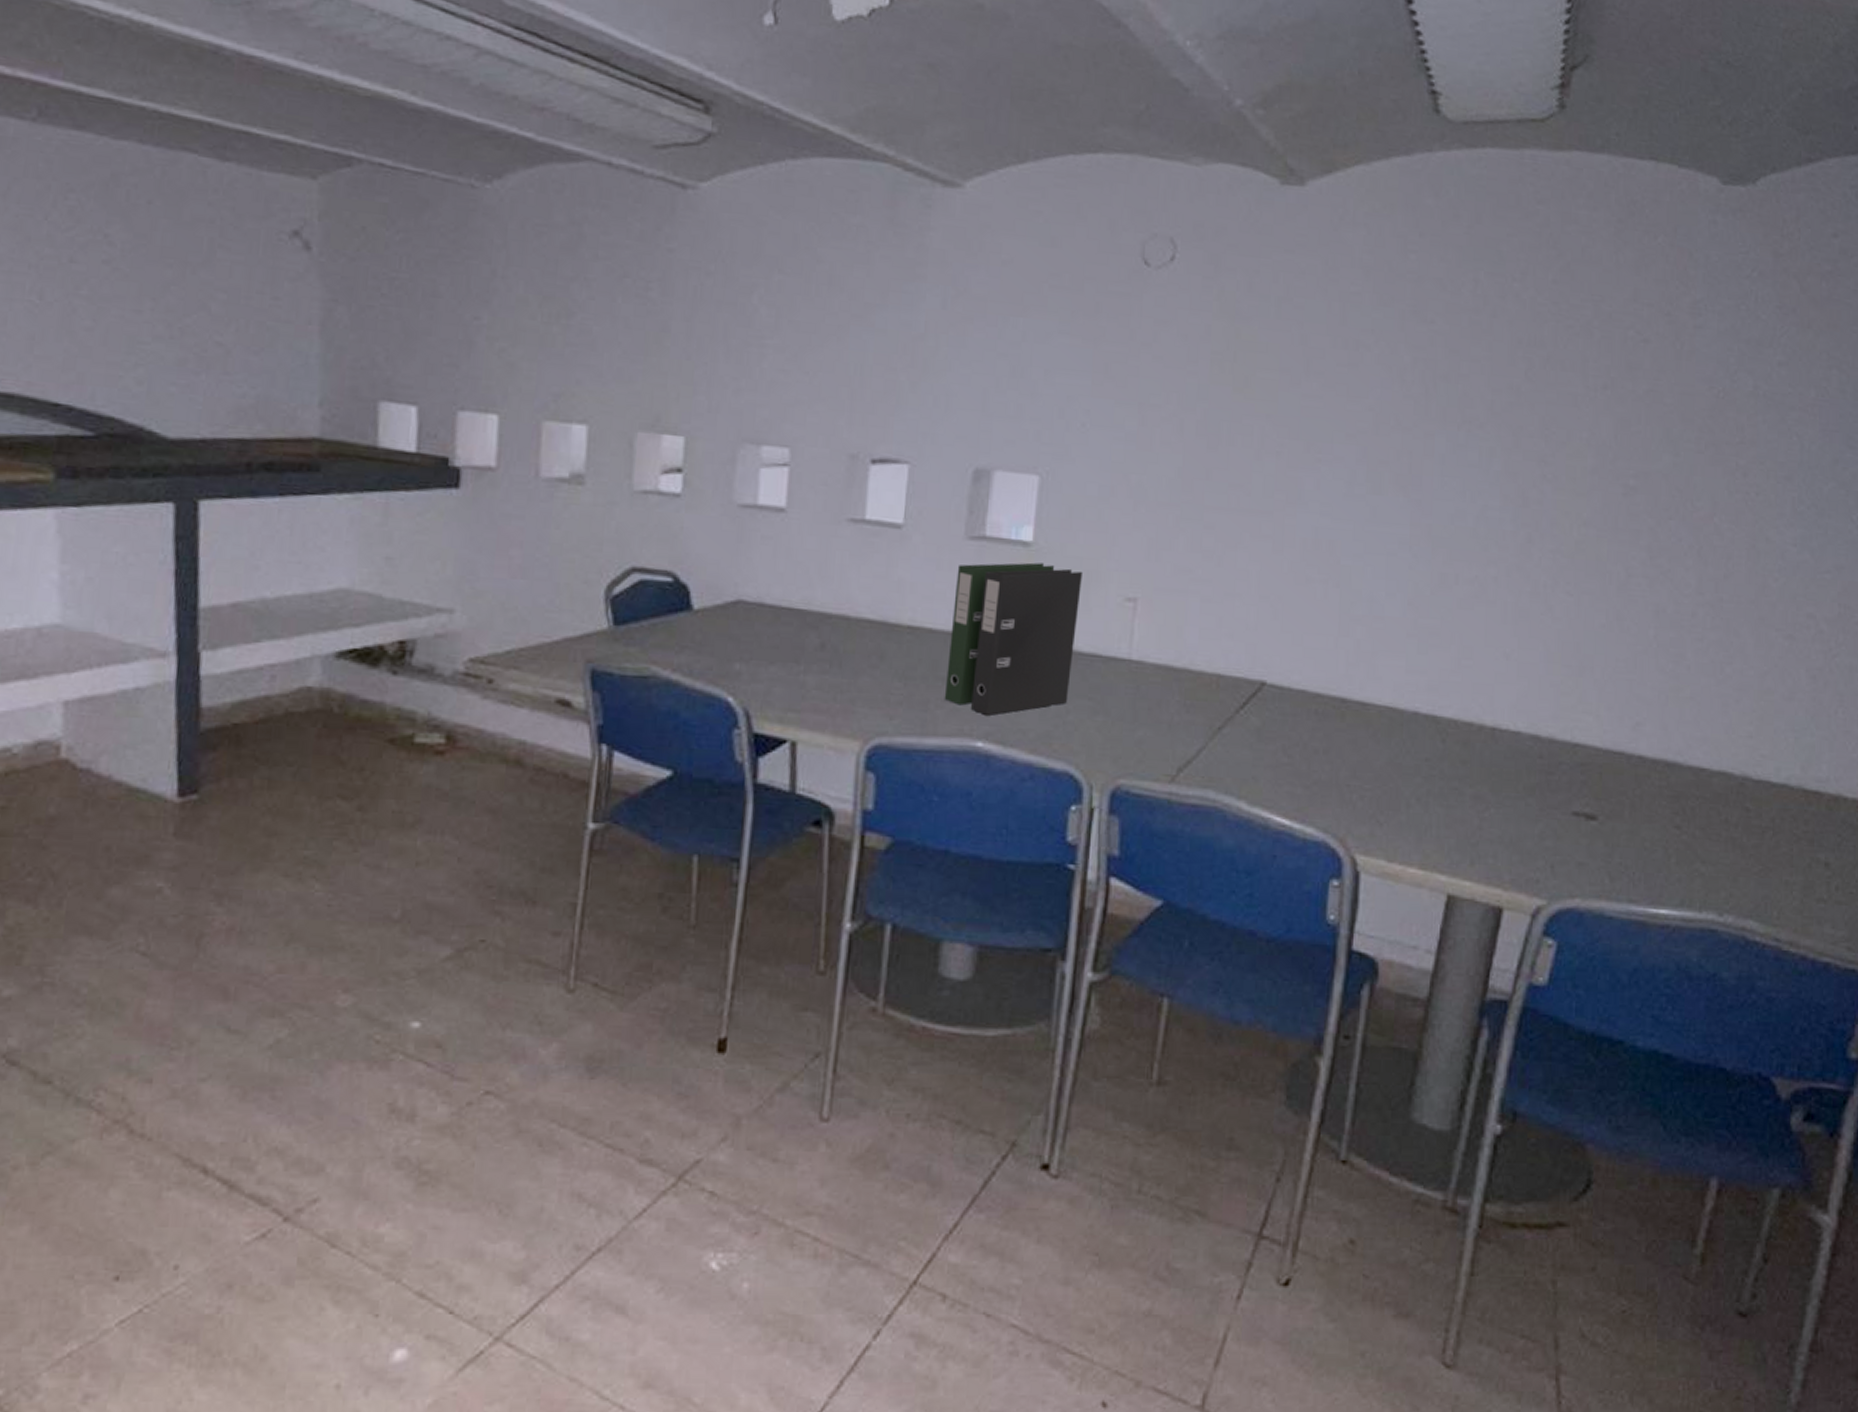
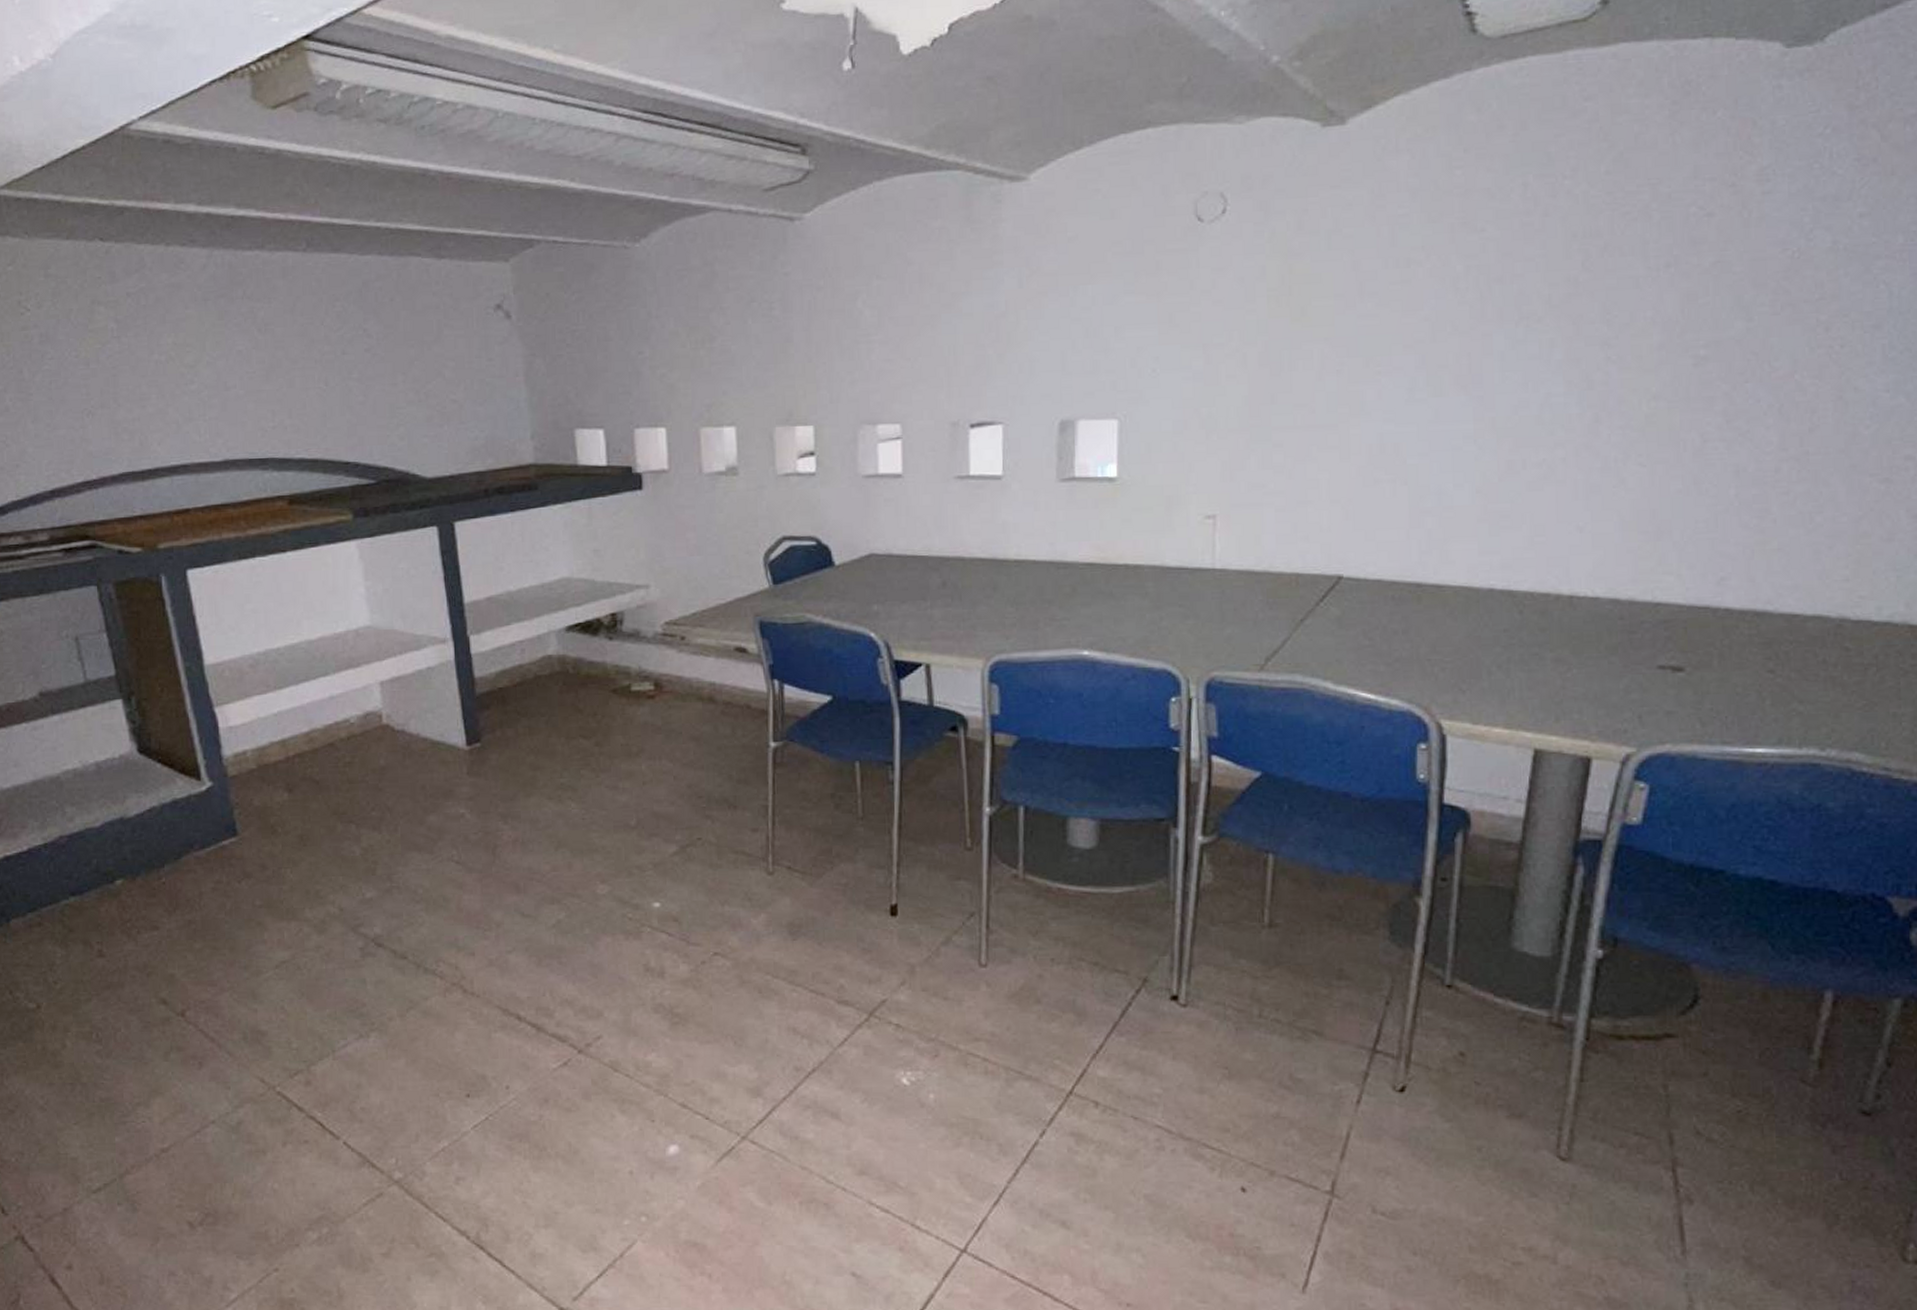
binder: present [944,562,1084,716] -> none [1051,494,1165,628]

